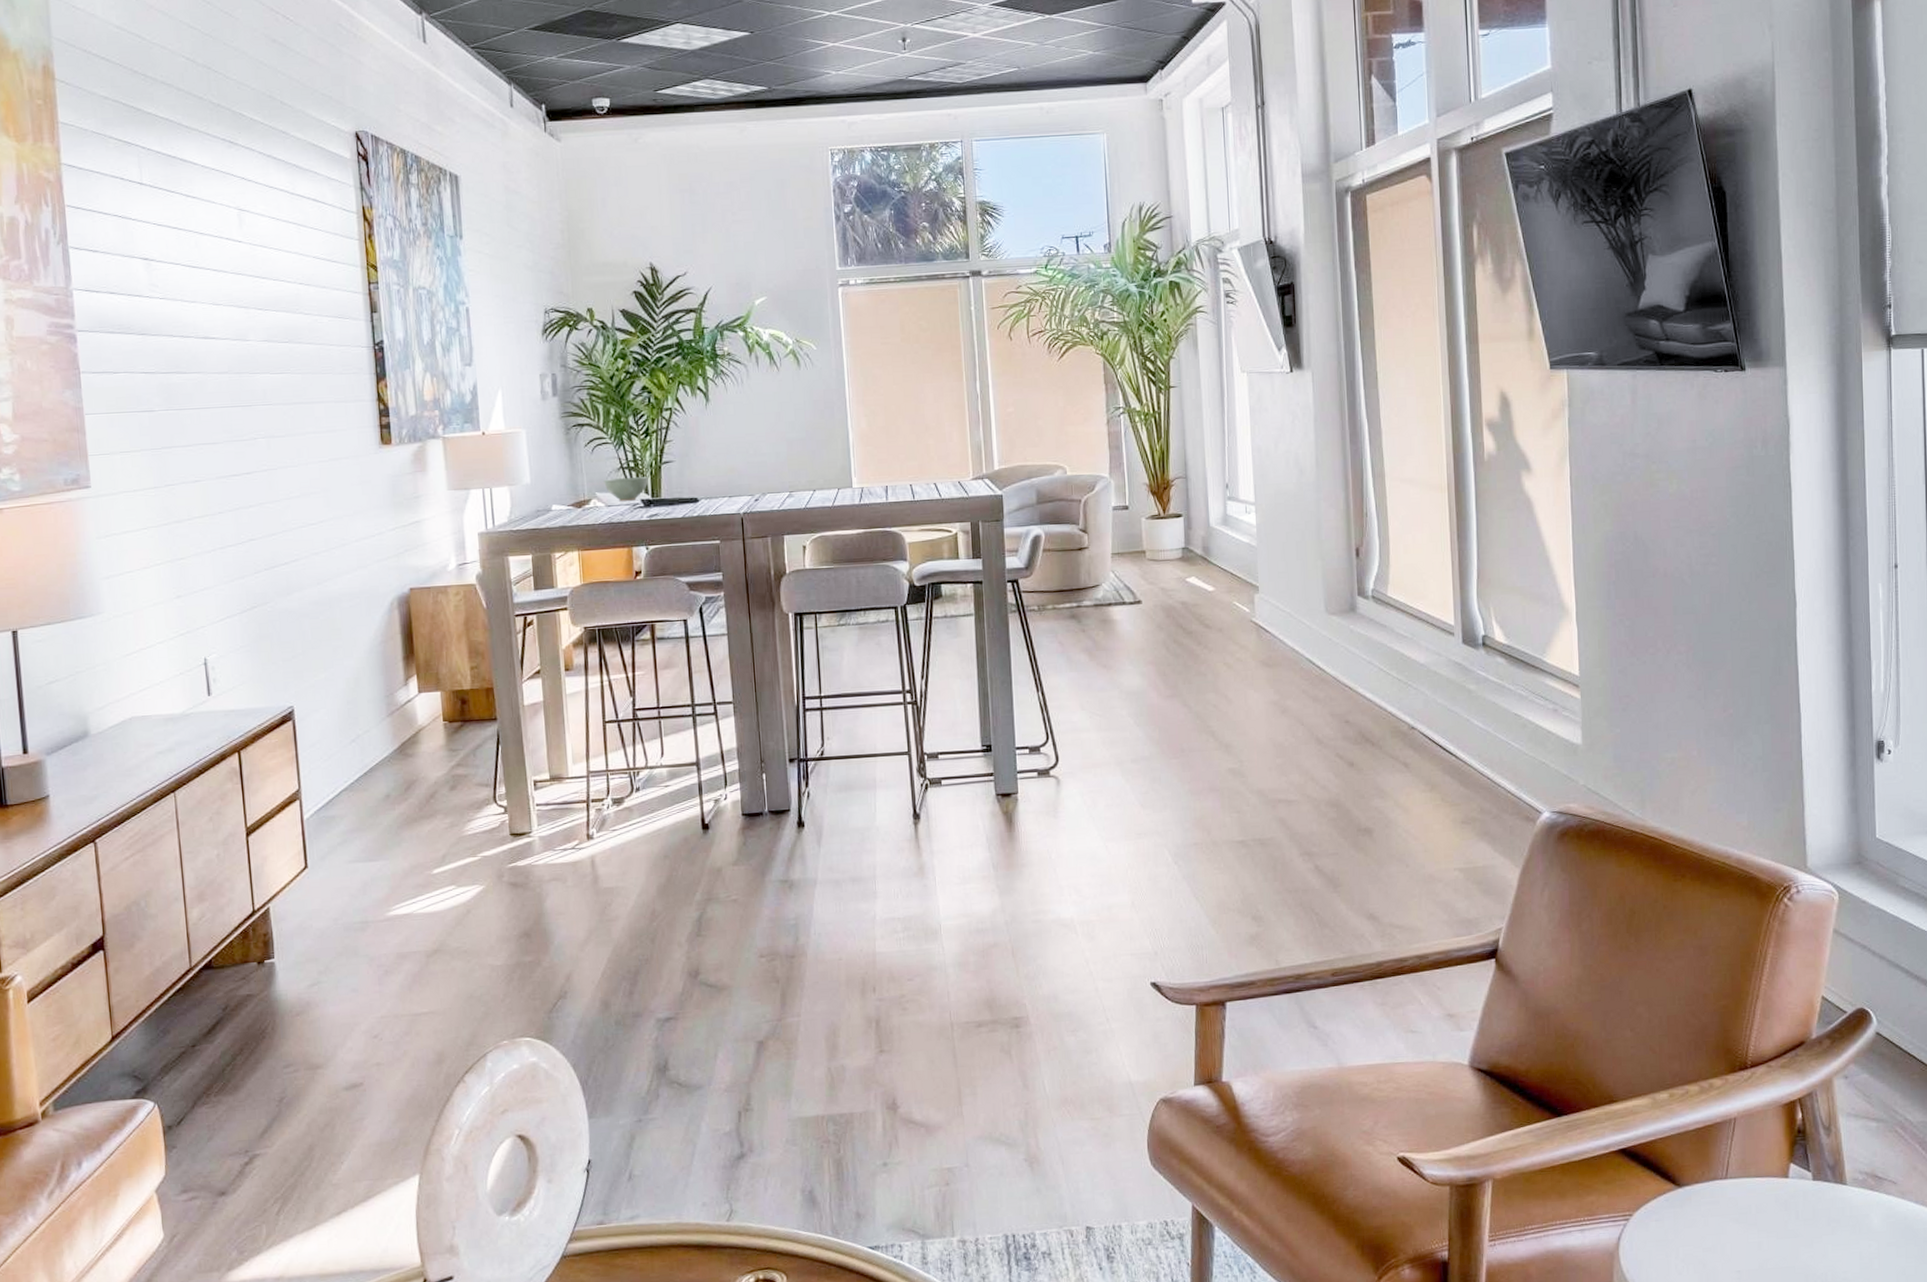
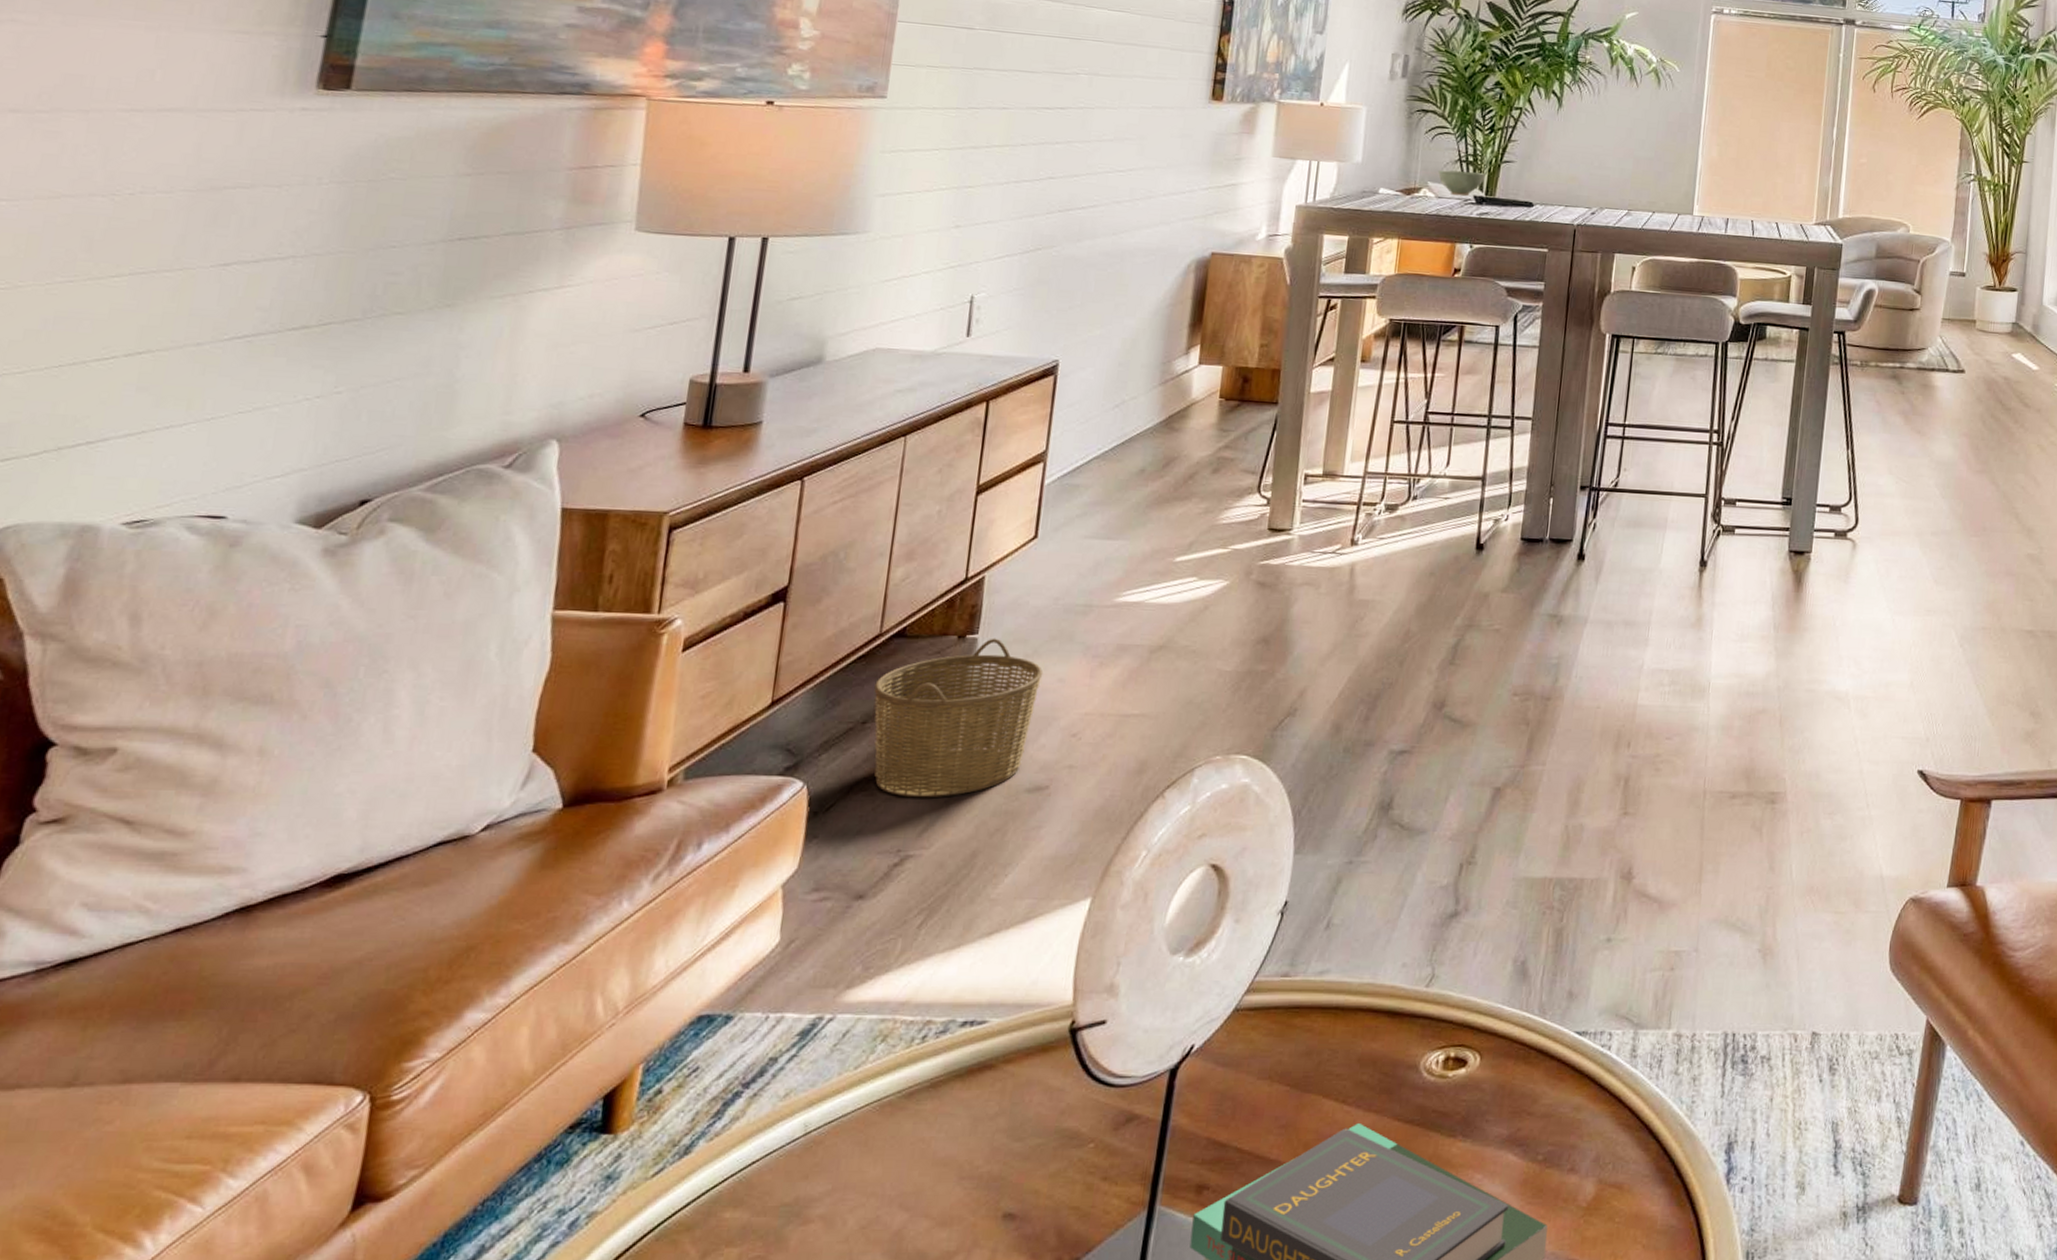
basket: none [195,960,337,1106] -> present [874,638,1043,798]

